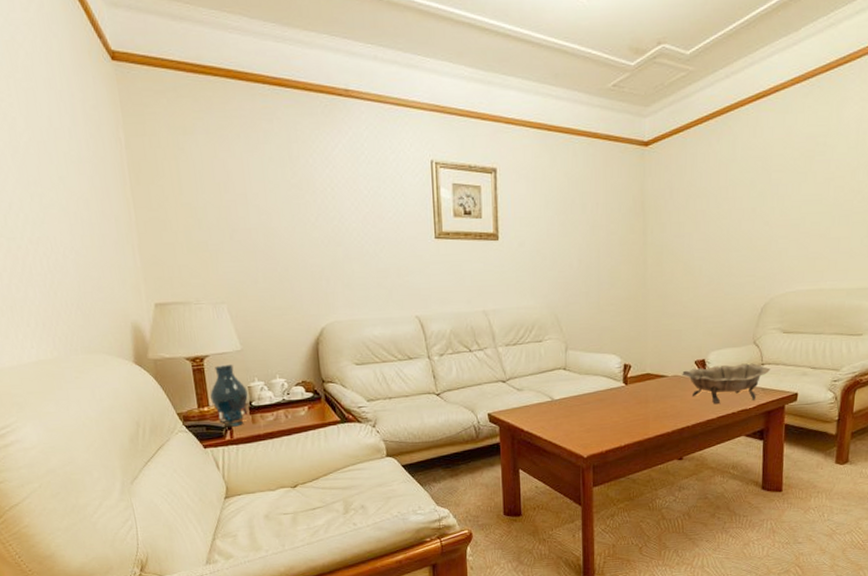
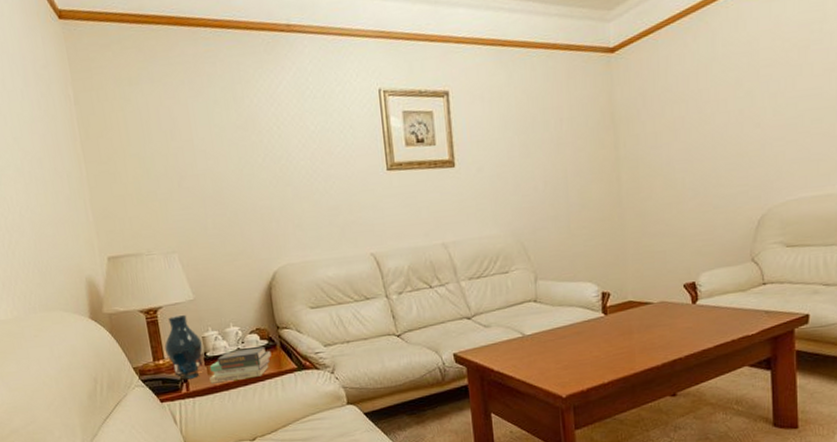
books: none [254,399,316,432] -> present [209,347,272,384]
decorative bowl: present [682,363,771,405] -> none [669,283,774,332]

